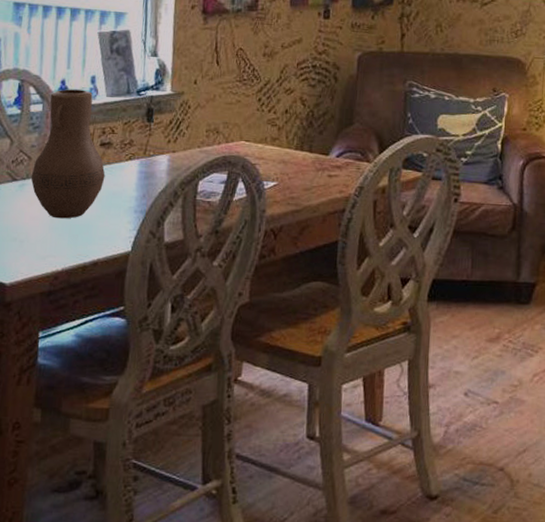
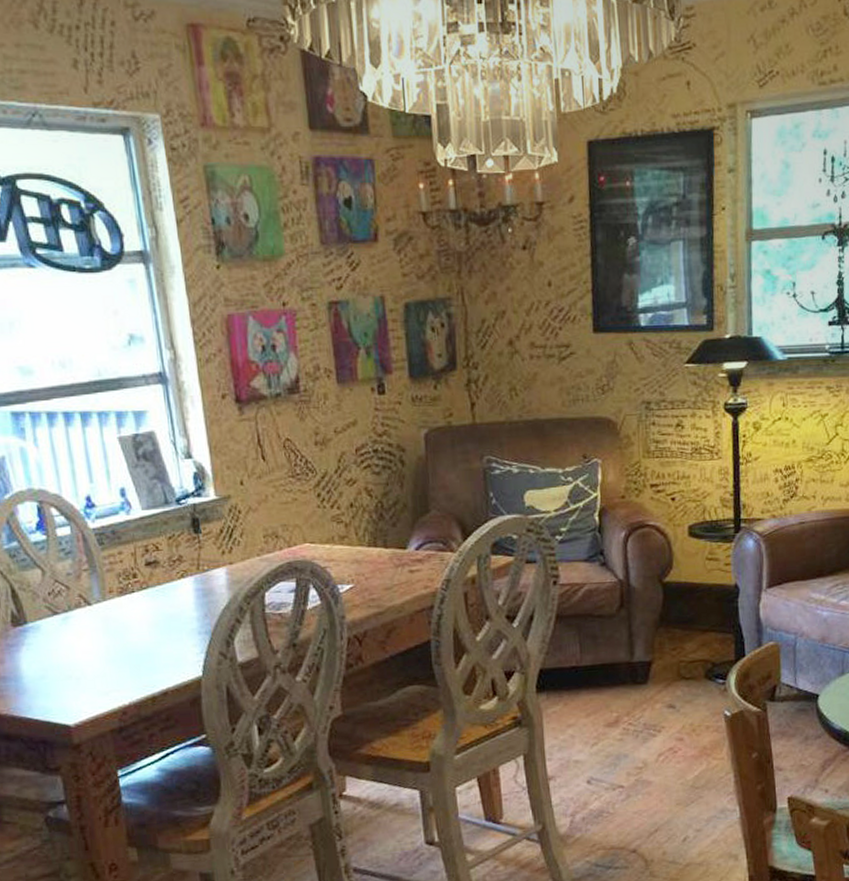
vase: present [30,89,106,219] -> none [73,505,158,650]

